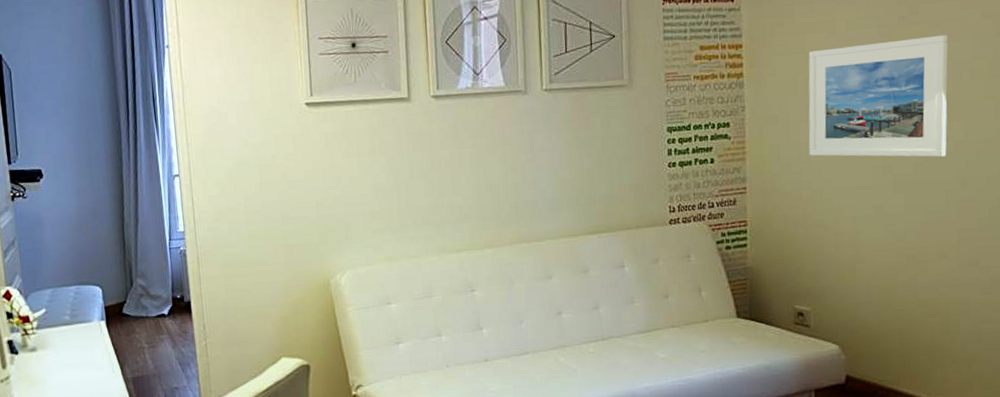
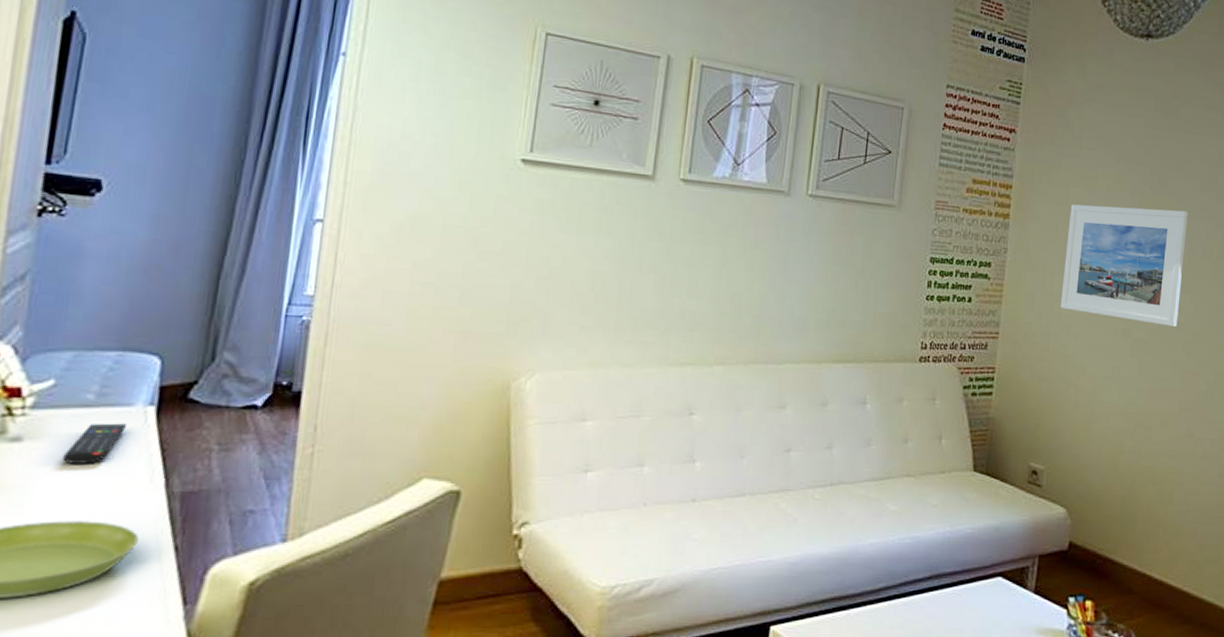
remote control: none [60,334,92,363] -> present [62,423,128,464]

